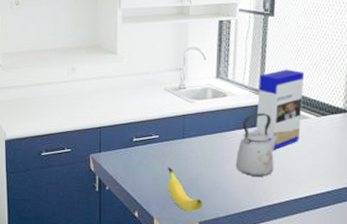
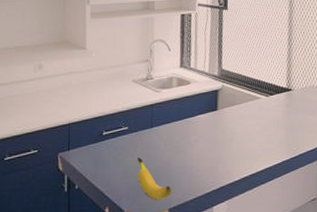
kettle: present [235,113,279,177] -> none [200,97,237,157]
cereal box: present [256,69,305,151] -> none [216,56,255,131]

